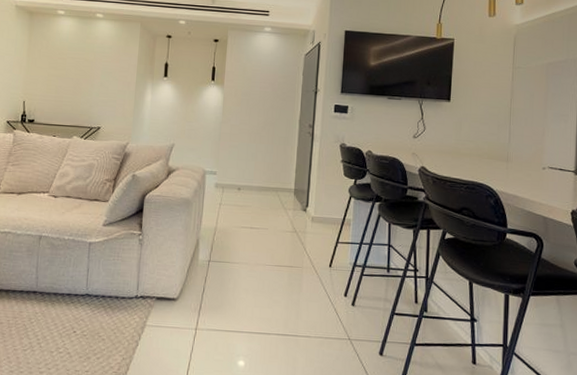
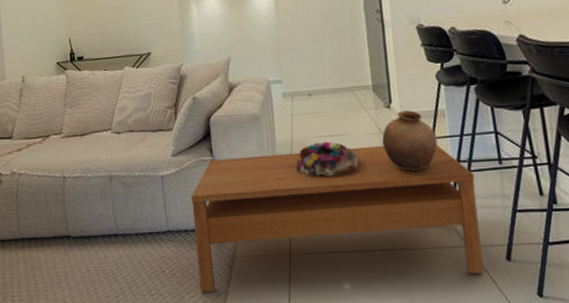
coffee table: none [107,234,366,365] -> present [191,145,484,292]
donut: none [216,232,272,265] -> present [296,141,360,177]
pottery: none [294,215,341,269] -> present [382,110,438,171]

